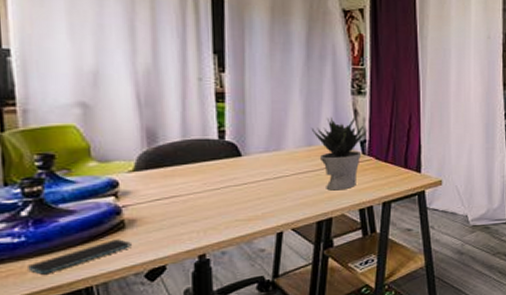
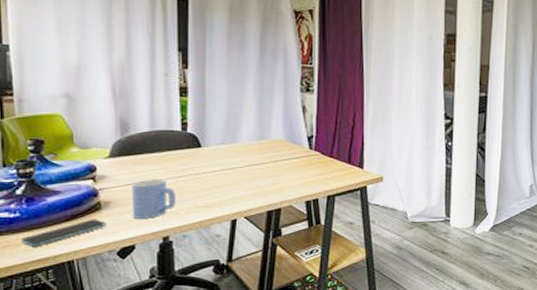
mug: none [161,192,213,237] -> present [132,179,176,219]
potted plant: present [311,115,368,191] -> none [263,111,315,183]

